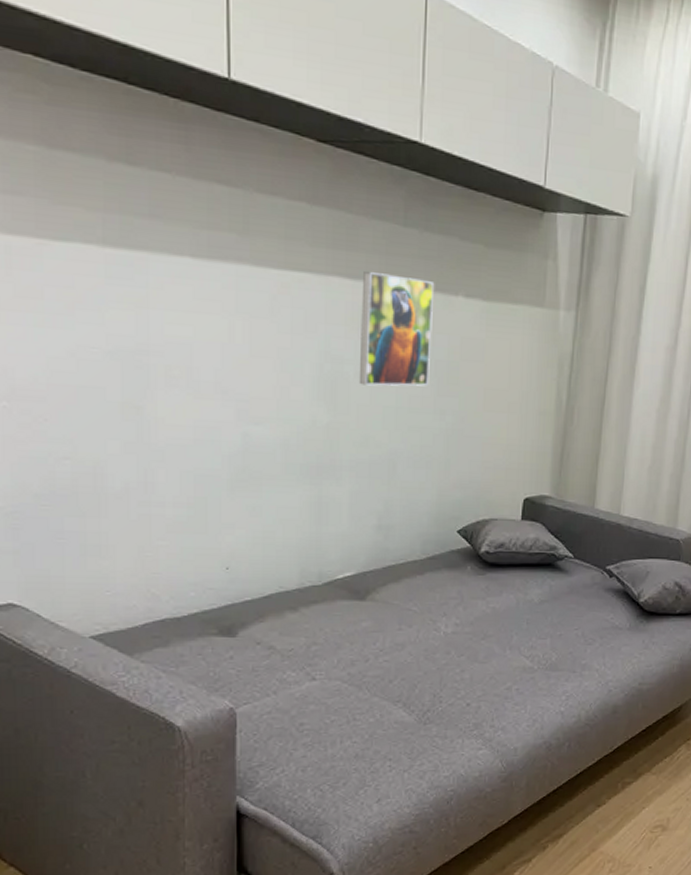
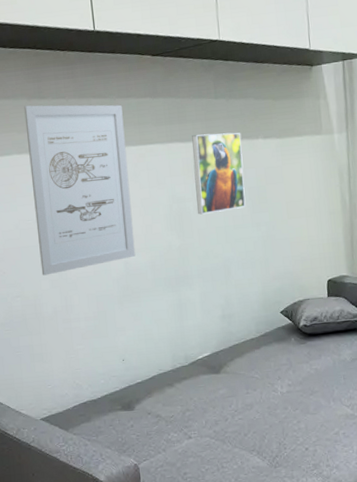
wall art: none [99,170,262,434] -> present [24,105,136,276]

